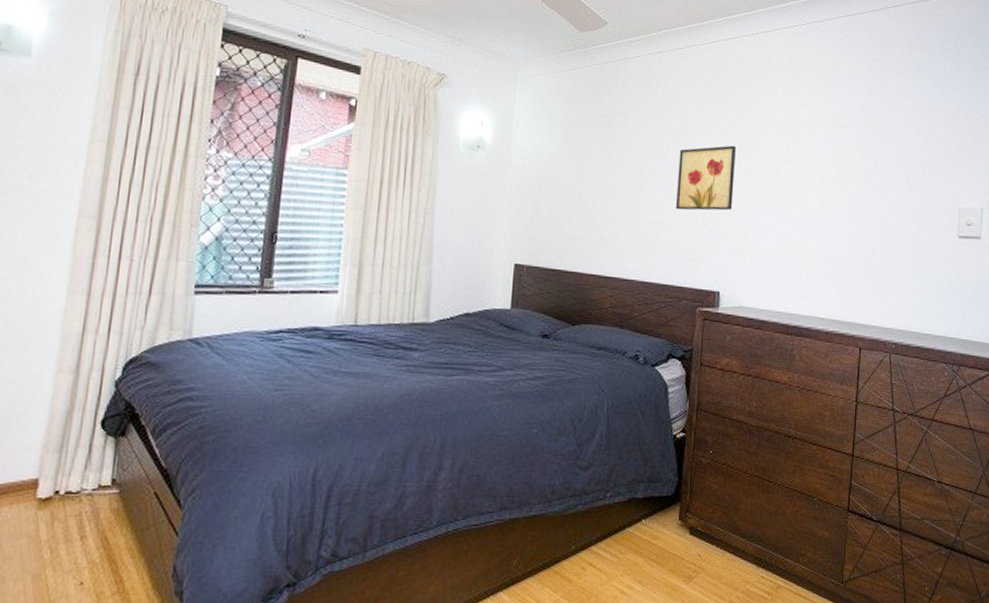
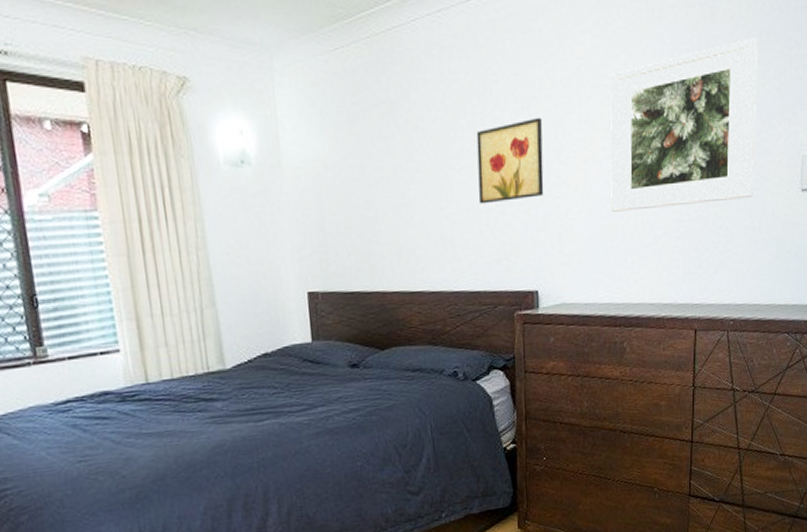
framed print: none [790,107,922,237] -> present [610,38,758,212]

